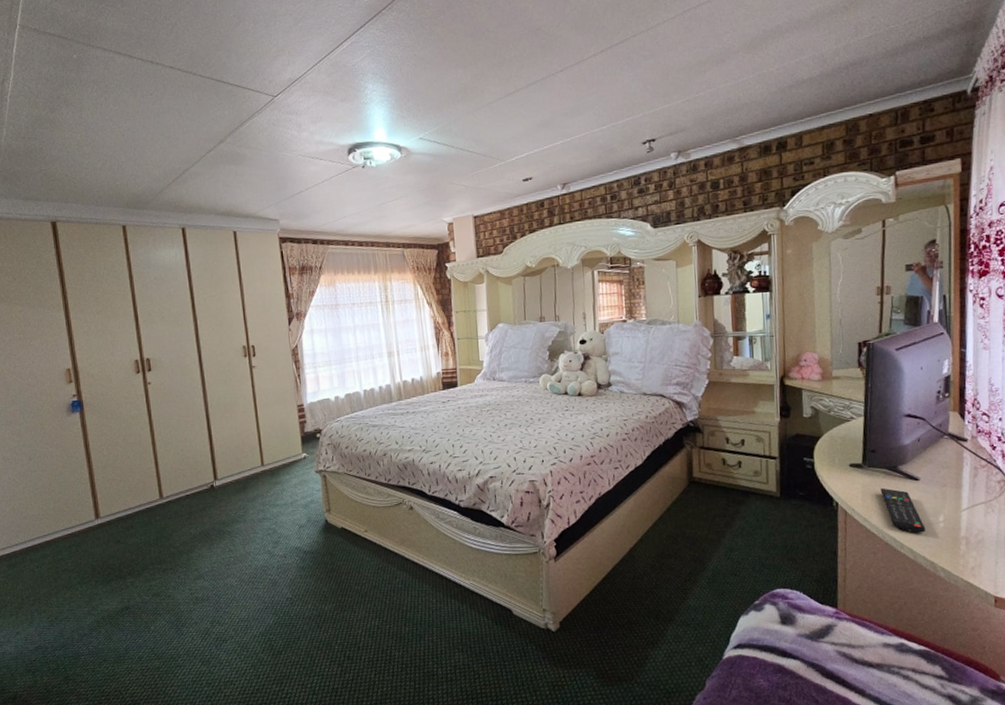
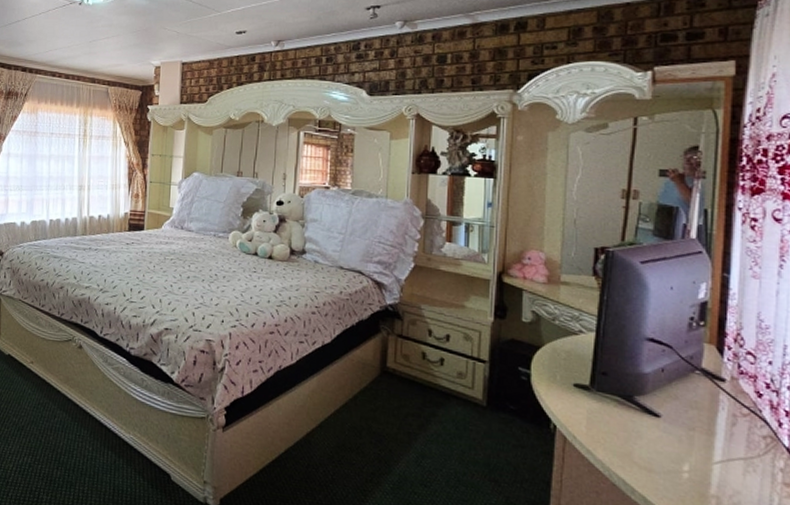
remote control: present [880,487,926,533] -> none [610,417,665,480]

